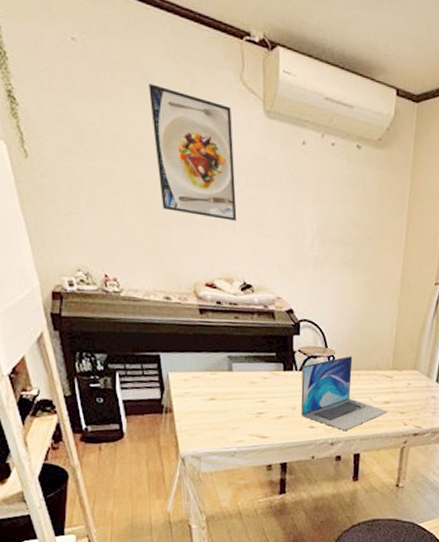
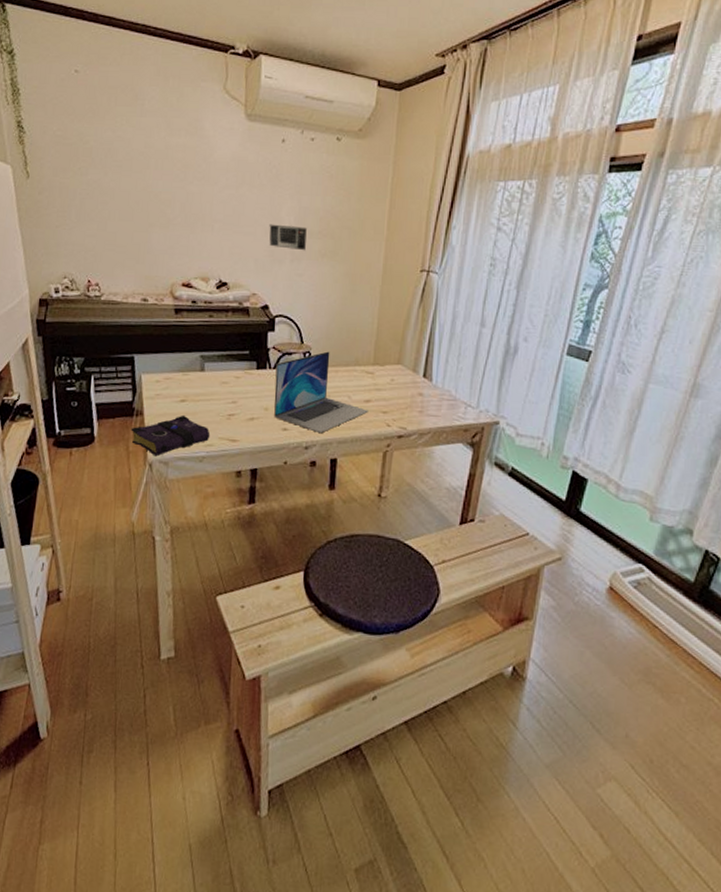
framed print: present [149,84,237,221] -> none [139,102,216,221]
book: none [161,412,241,452] -> present [131,414,210,457]
calendar: none [292,228,329,258] -> present [269,224,307,251]

